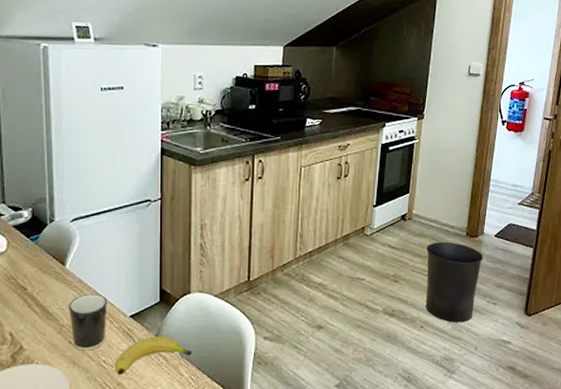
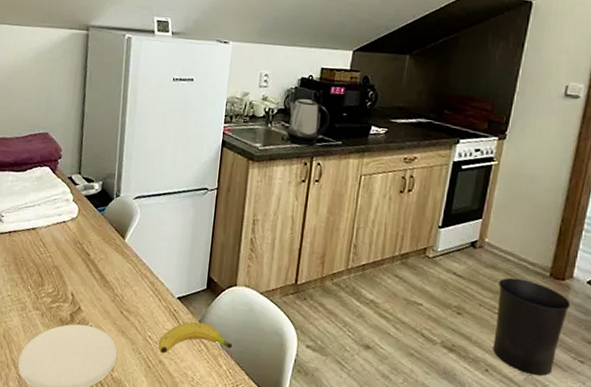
mug: present [69,293,108,351] -> none [123,269,159,324]
kettle: none [227,98,268,145] -> present [287,99,331,146]

